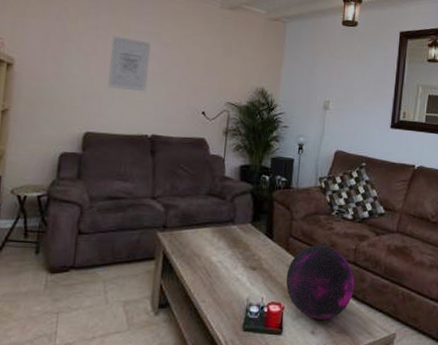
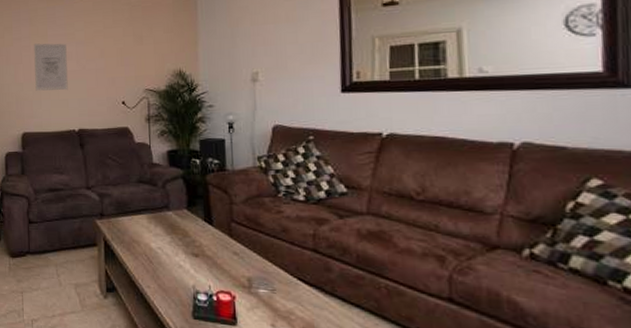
decorative orb: present [285,244,355,320] -> none [233,230,318,313]

